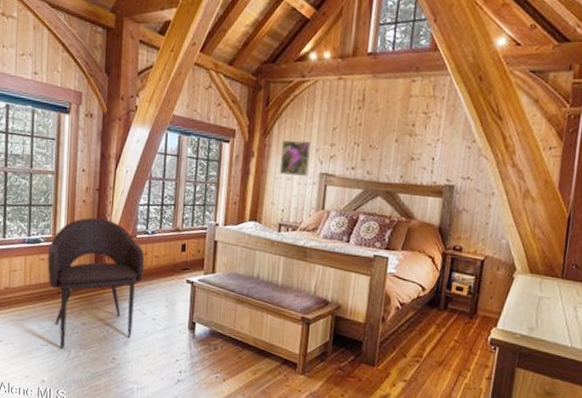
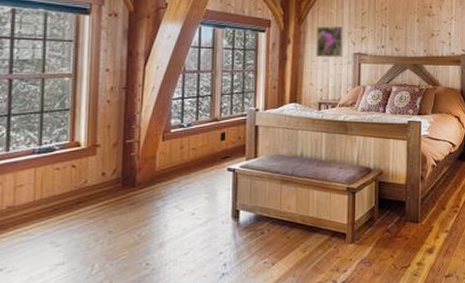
armchair: present [47,217,145,349] -> none [63,117,181,264]

